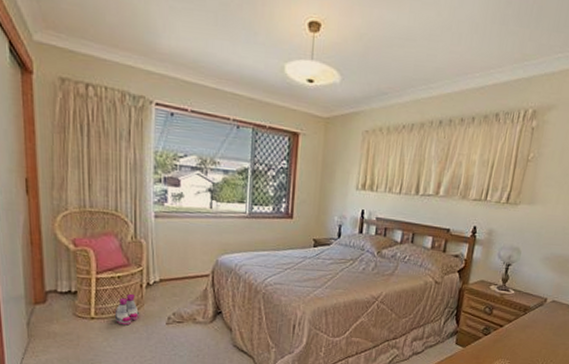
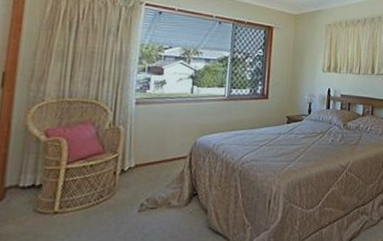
boots: present [114,293,139,326] -> none [81,182,109,218]

